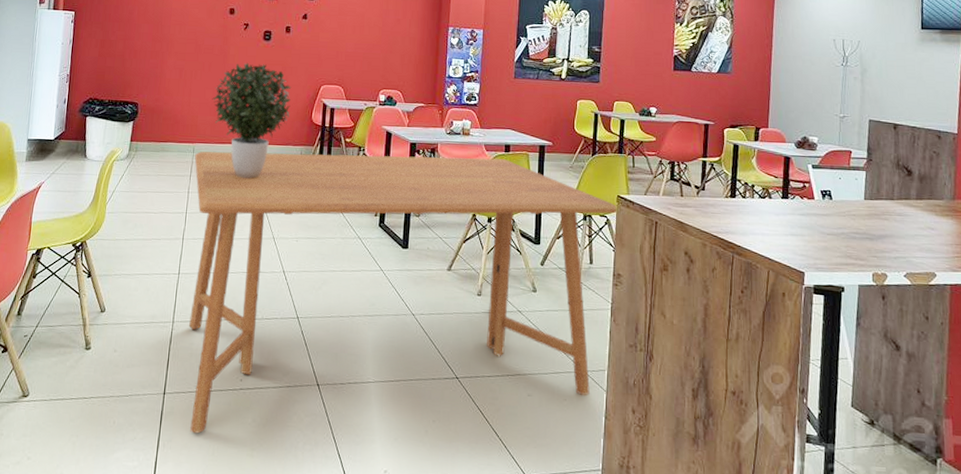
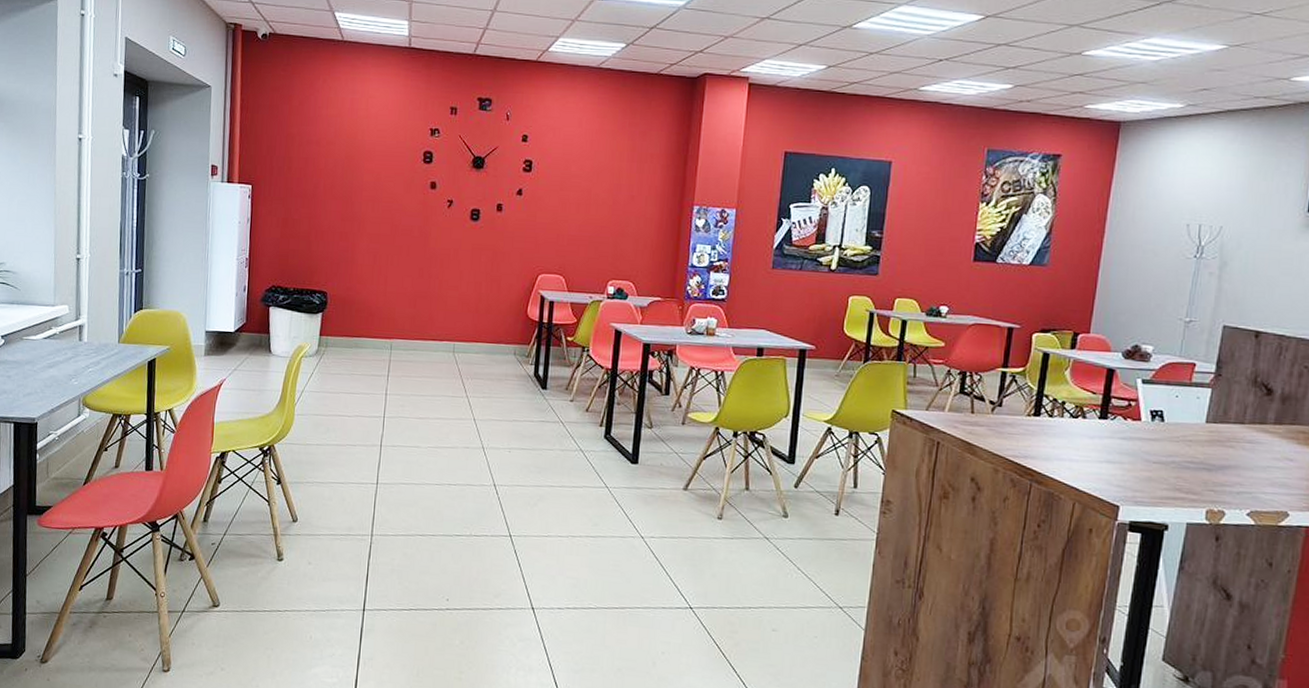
dining table: present [189,151,617,434] -> none [389,348,891,653]
potted plant: present [212,62,292,179] -> none [411,246,504,381]

